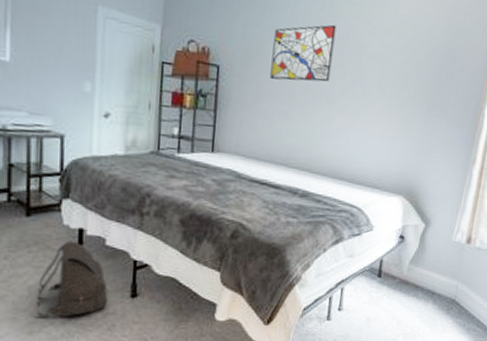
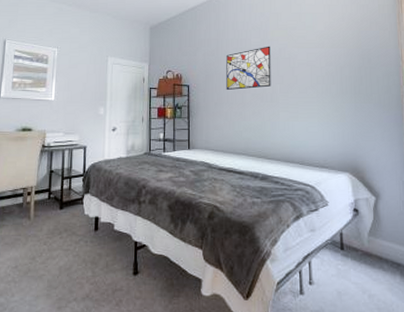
satchel: present [36,240,109,317] -> none [64,227,117,294]

